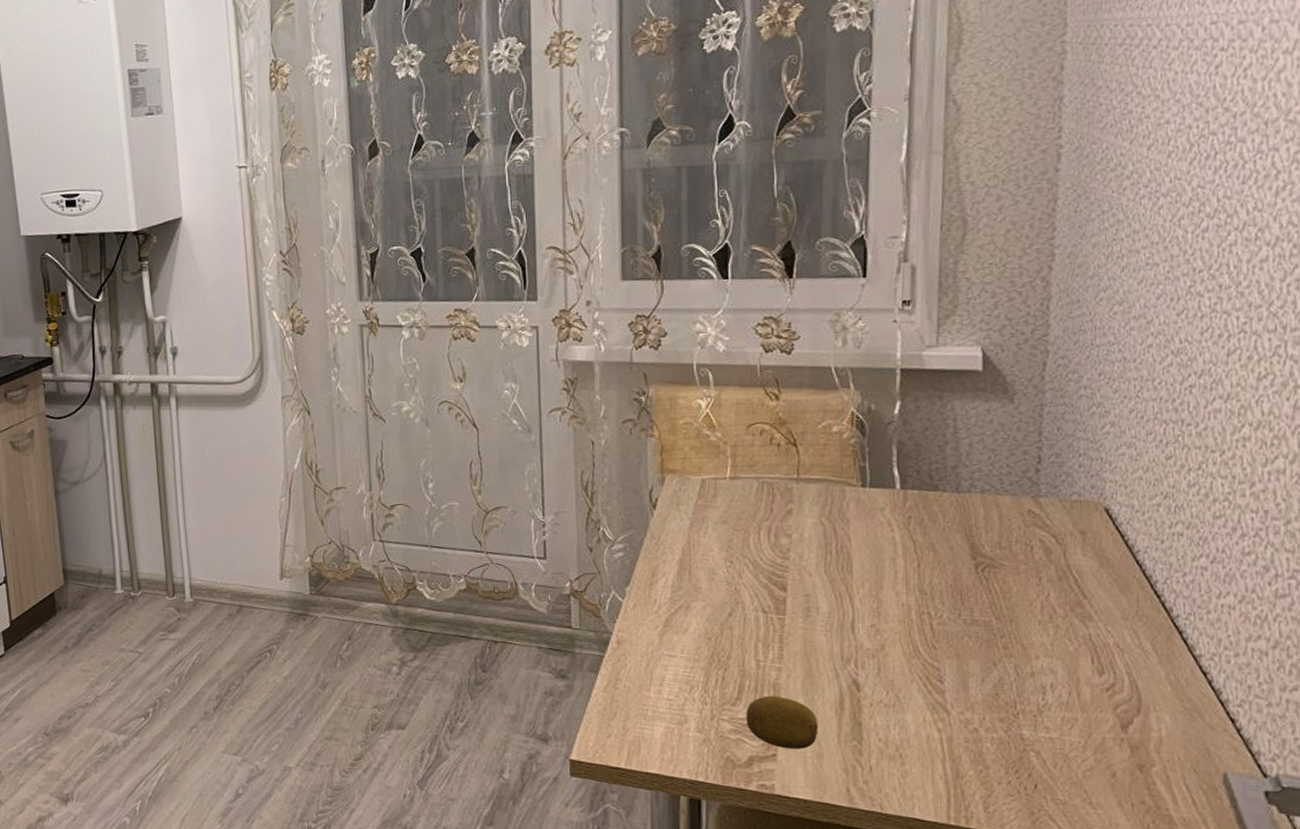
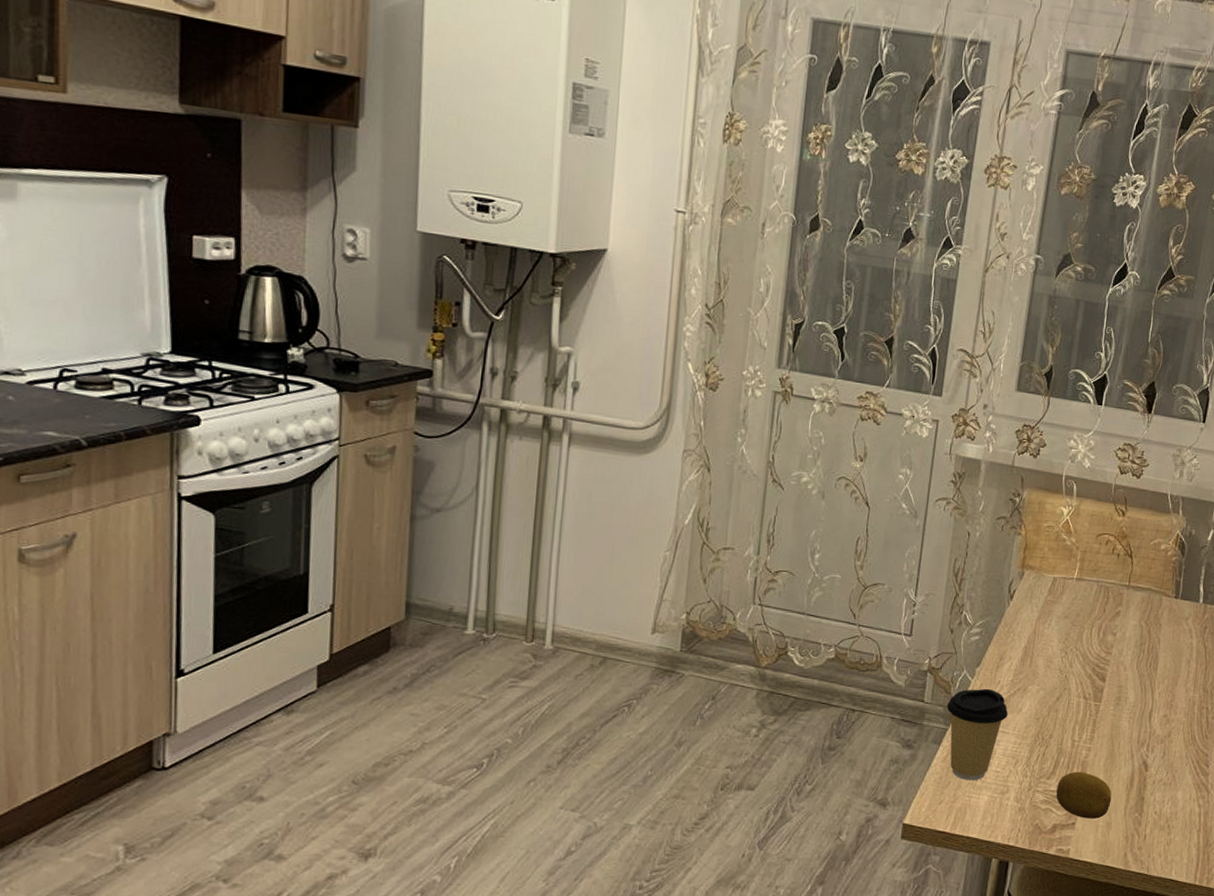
coffee cup: none [598,609,672,711] -> present [946,688,1008,781]

